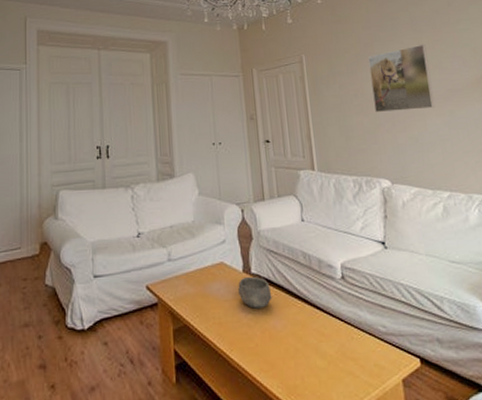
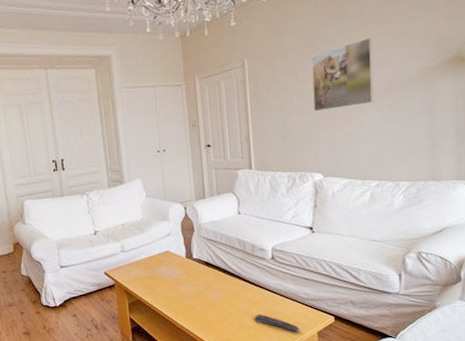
bowl: present [238,276,272,309] -> none [181,260,211,285]
remote control: none [326,351,382,380] -> present [254,314,301,333]

